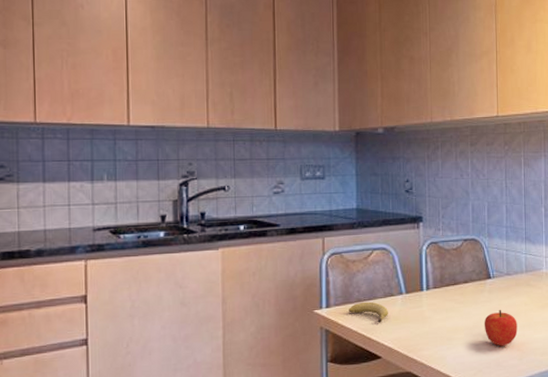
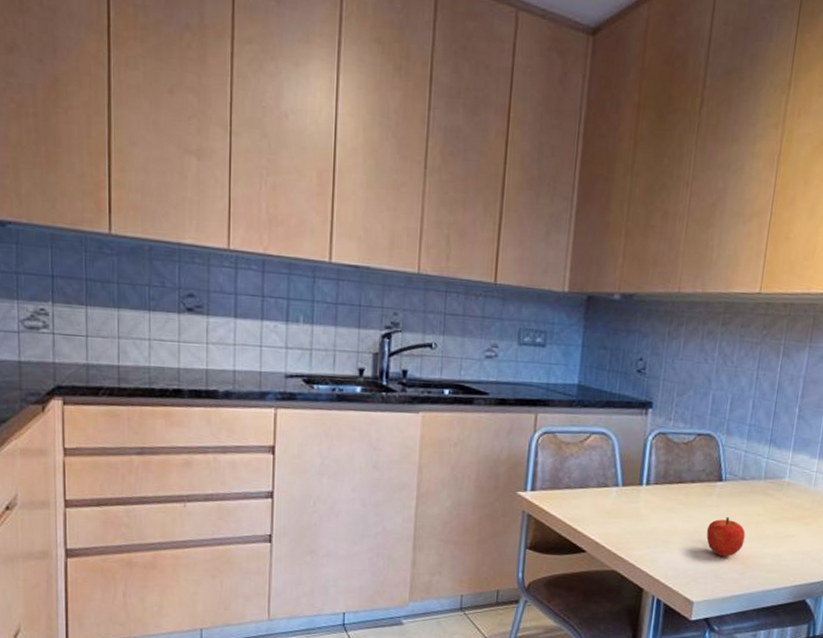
fruit: present [349,301,388,323] -> none [556,489,600,515]

